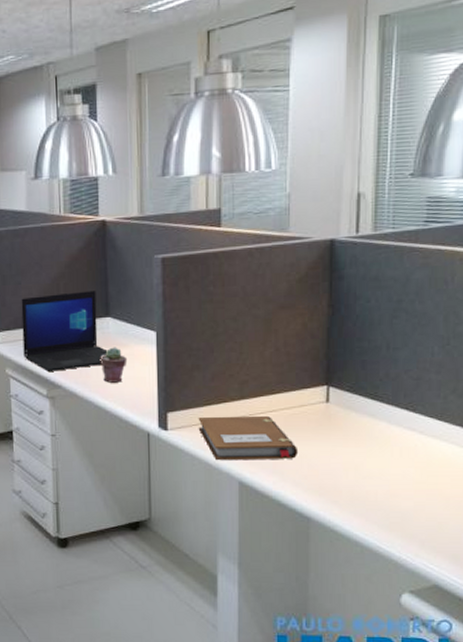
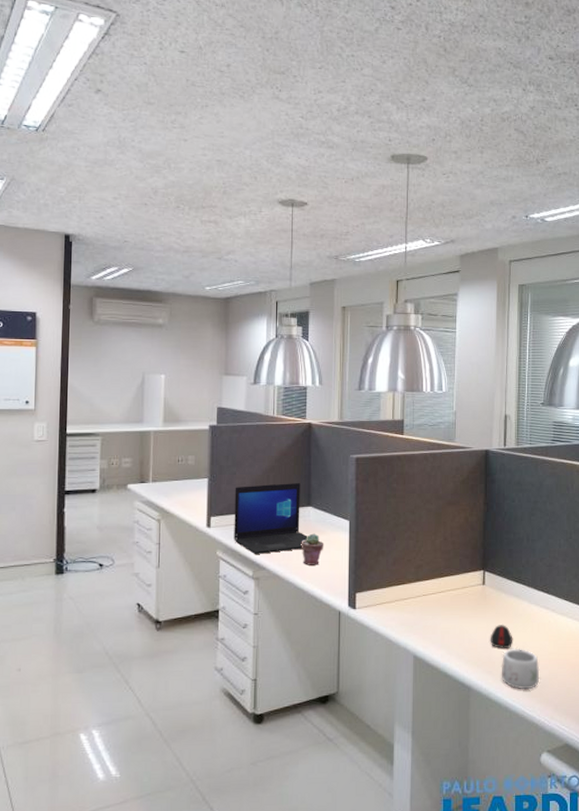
notebook: present [198,415,299,460] -> none [381,596,461,636]
computer mouse: none [337,449,366,475] -> present [491,625,513,648]
mug: none [349,475,402,522] -> present [501,648,540,689]

